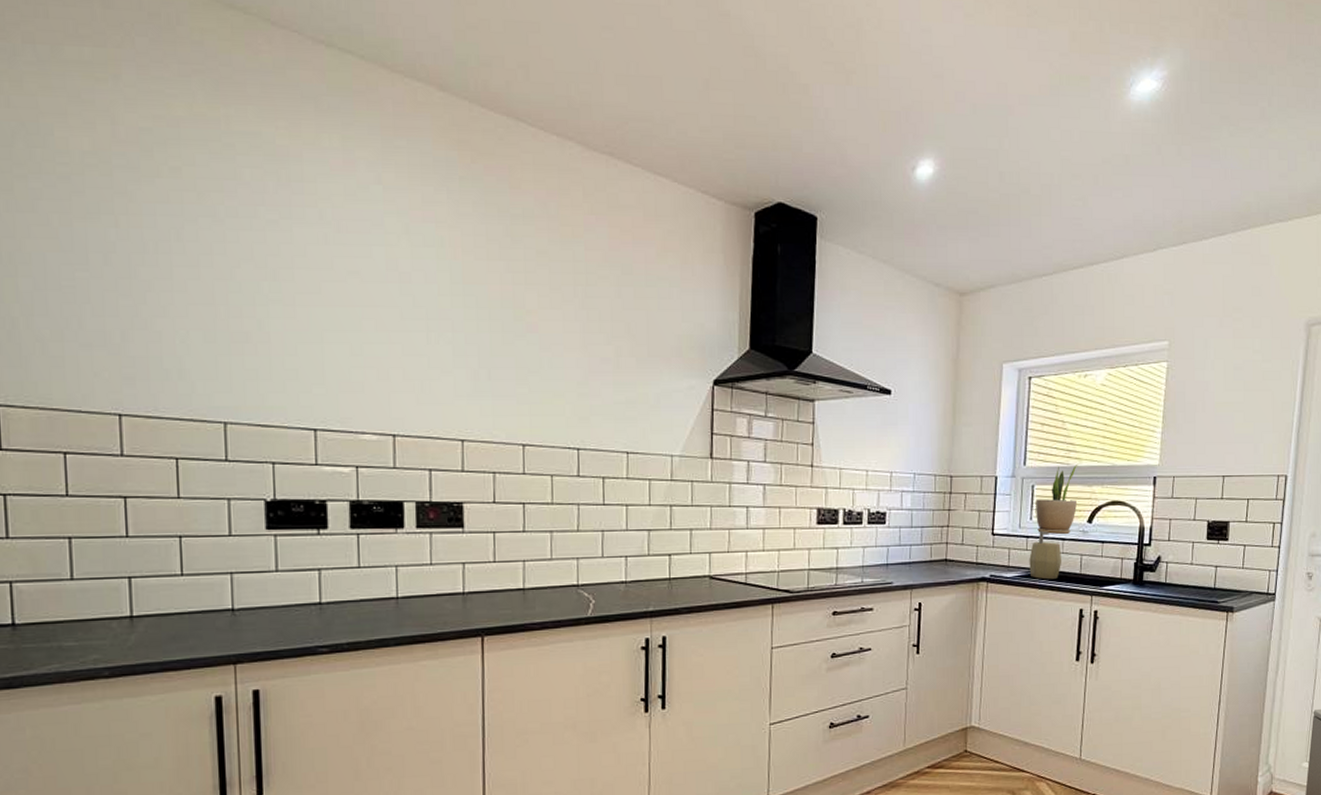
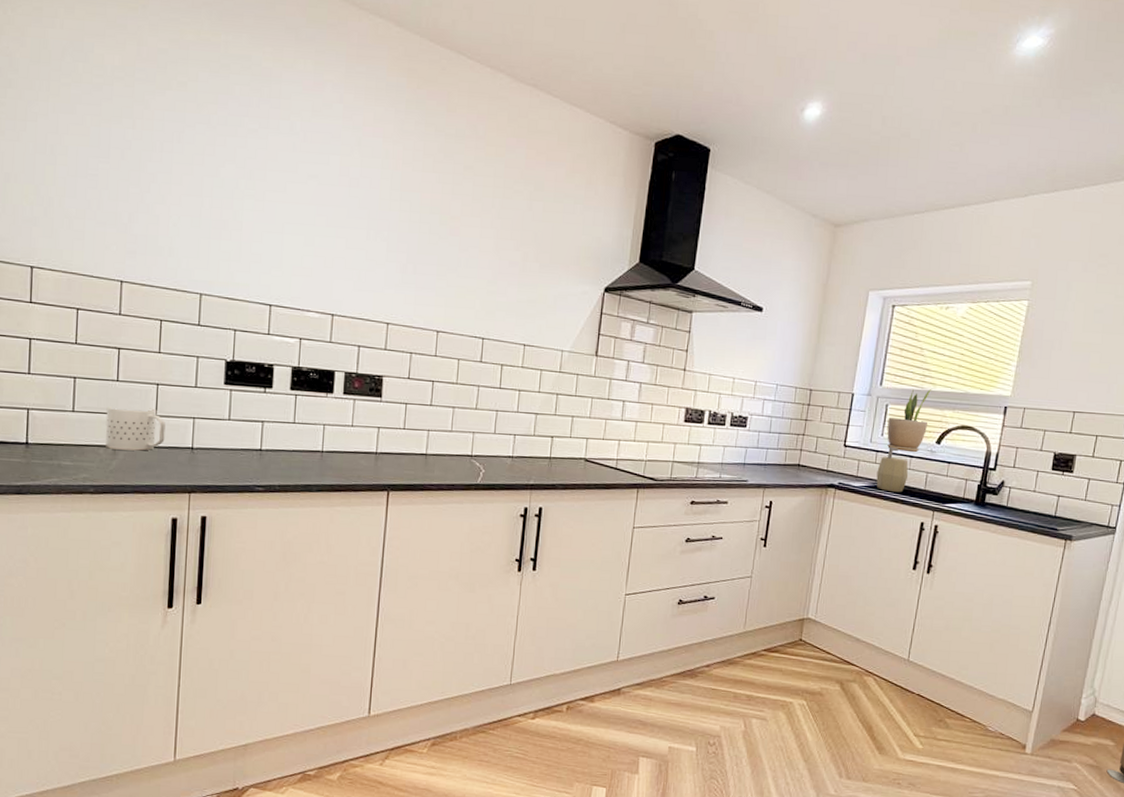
mug: none [115,566,196,621] -> present [105,405,166,451]

